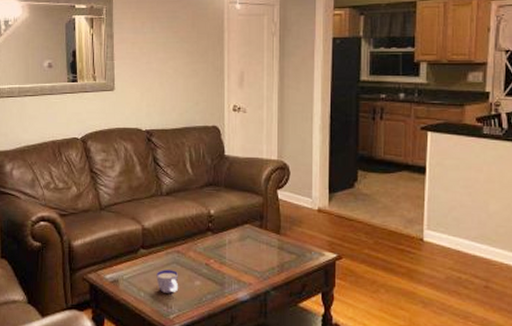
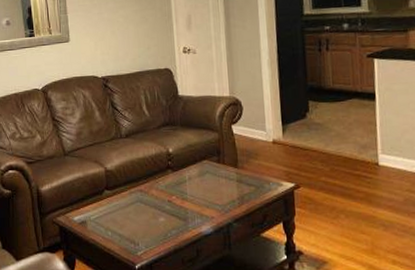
cup: present [156,270,178,293] -> none [122,208,143,231]

